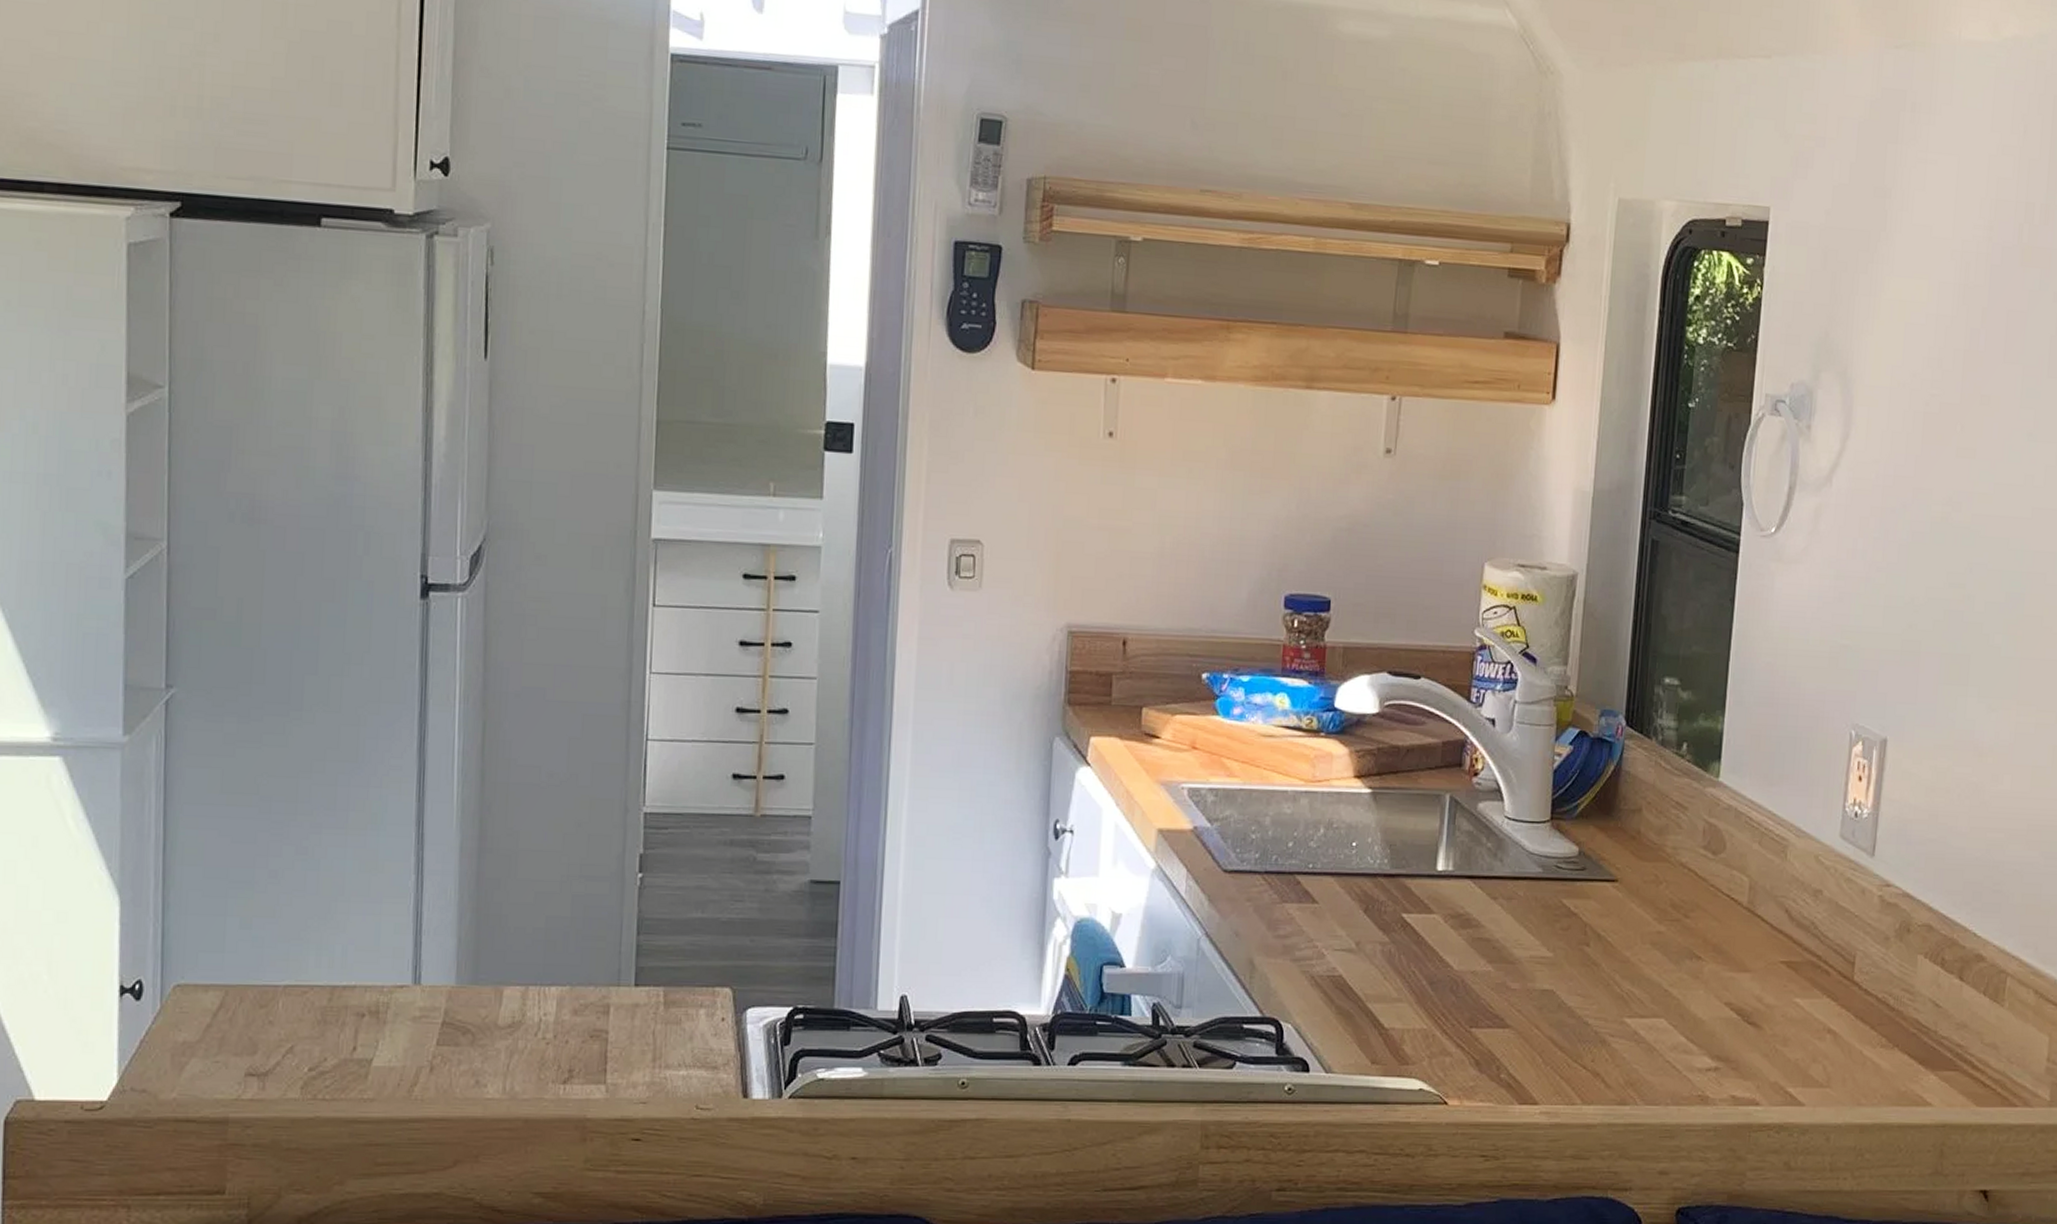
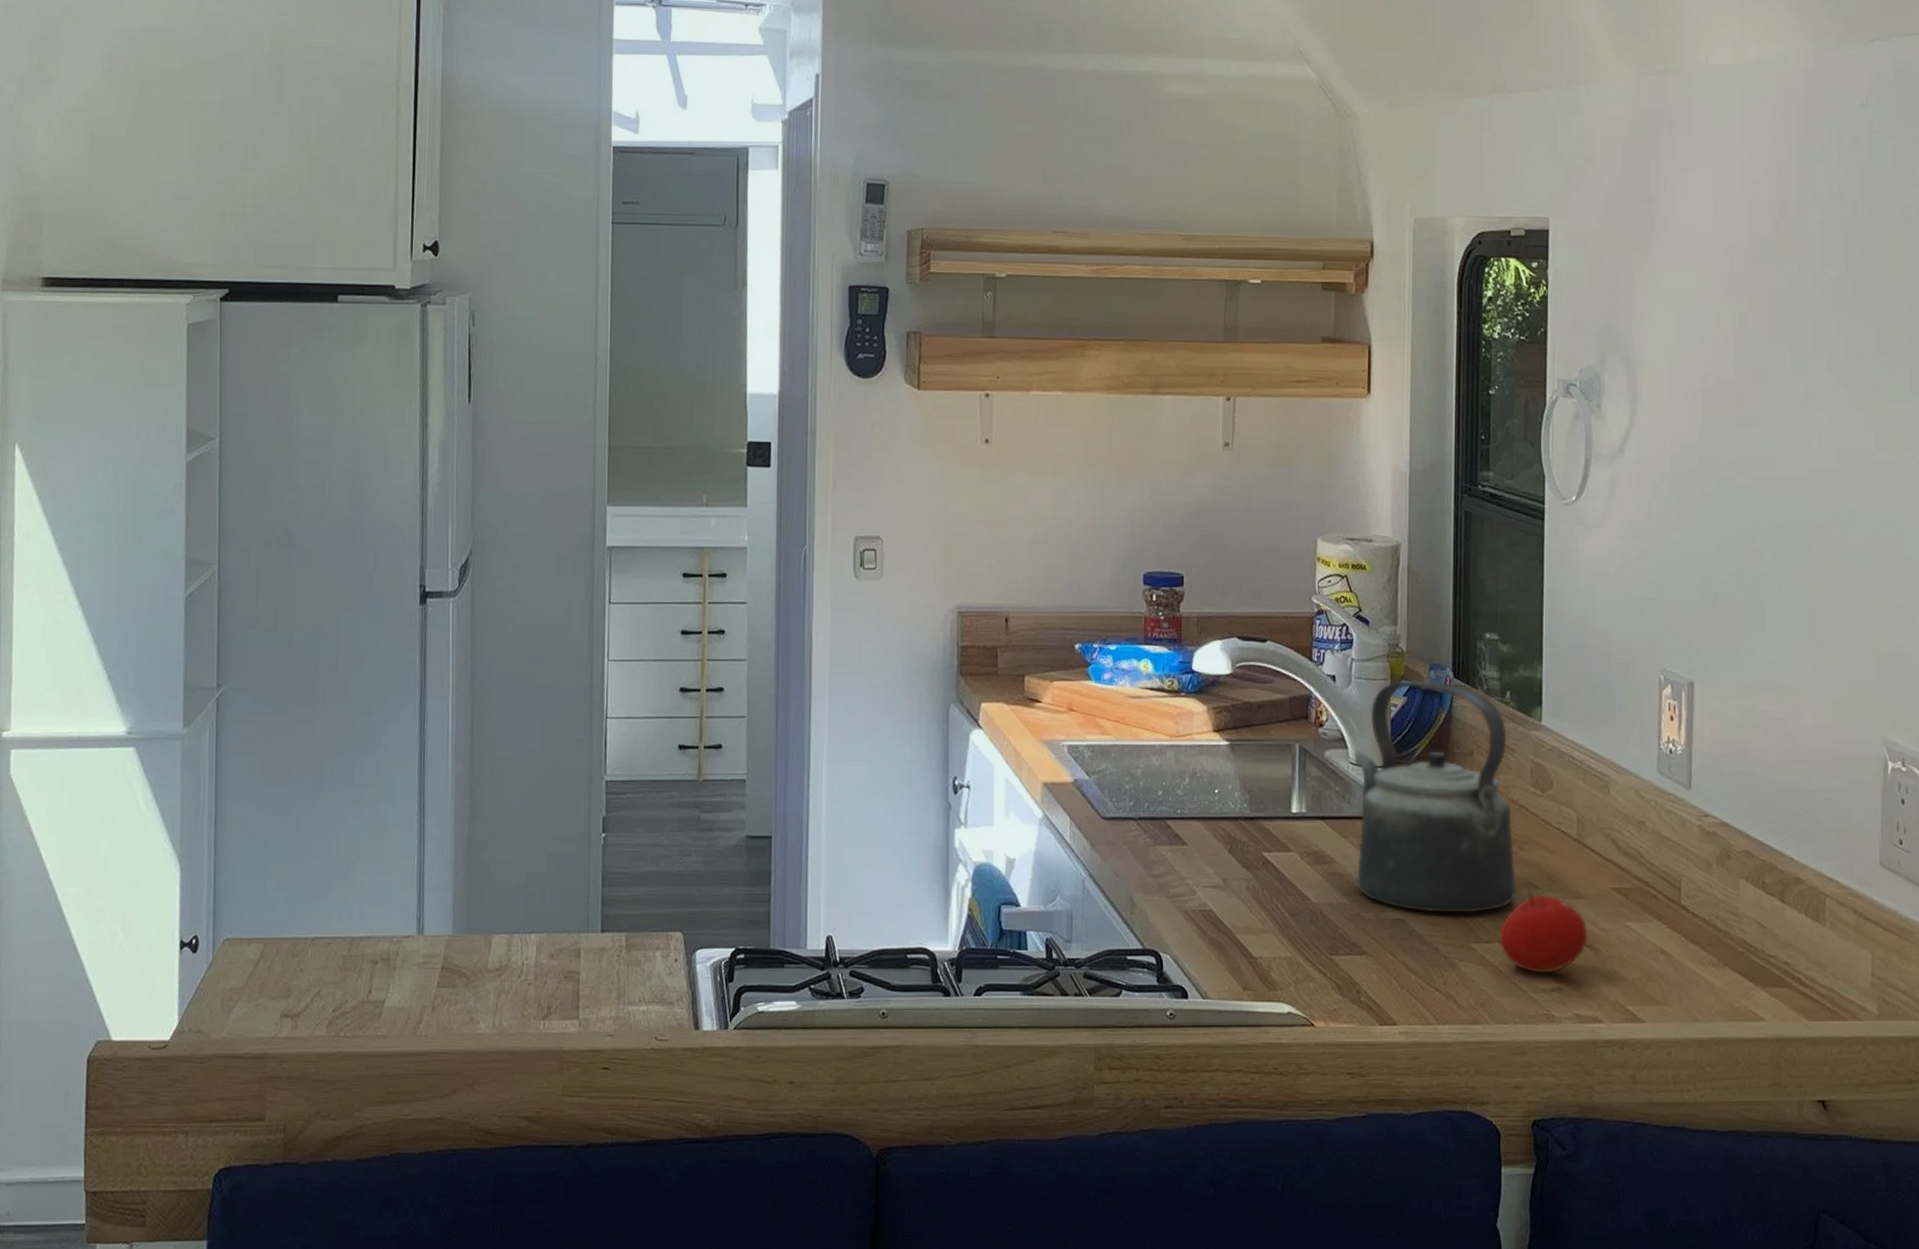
kettle: none [1503,726,1681,985] -> present [1353,679,1517,913]
fruit: none [1654,961,1752,1052] -> present [1499,890,1588,973]

